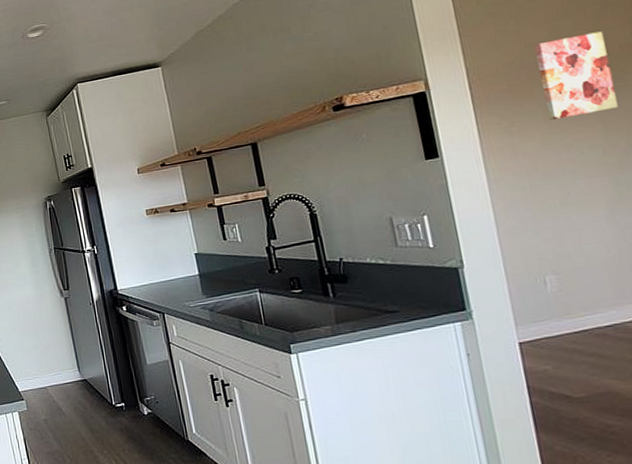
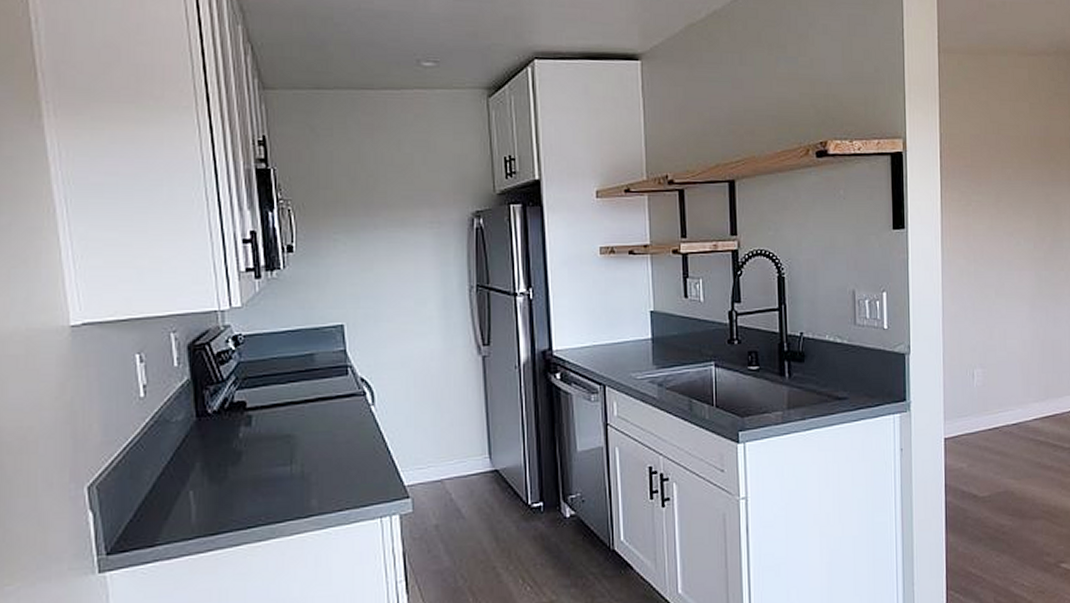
wall art: present [534,31,618,121] -> none [997,119,1051,206]

